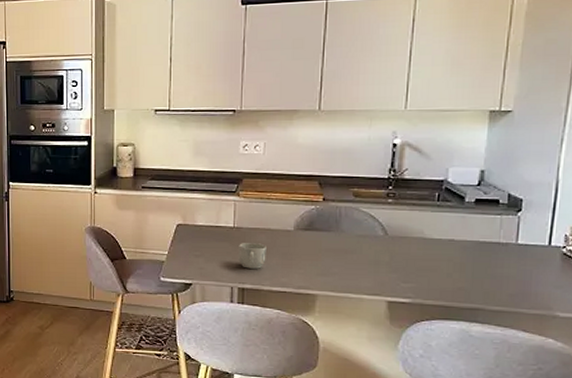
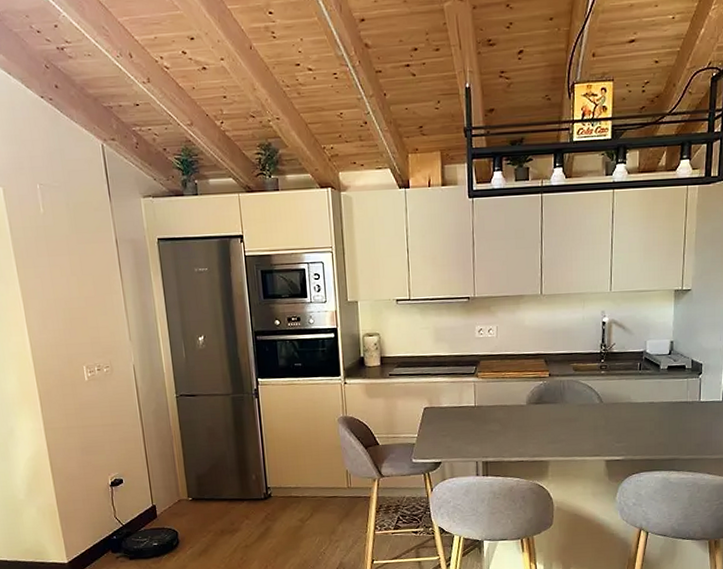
mug: present [238,243,266,269] -> none [480,419,505,443]

